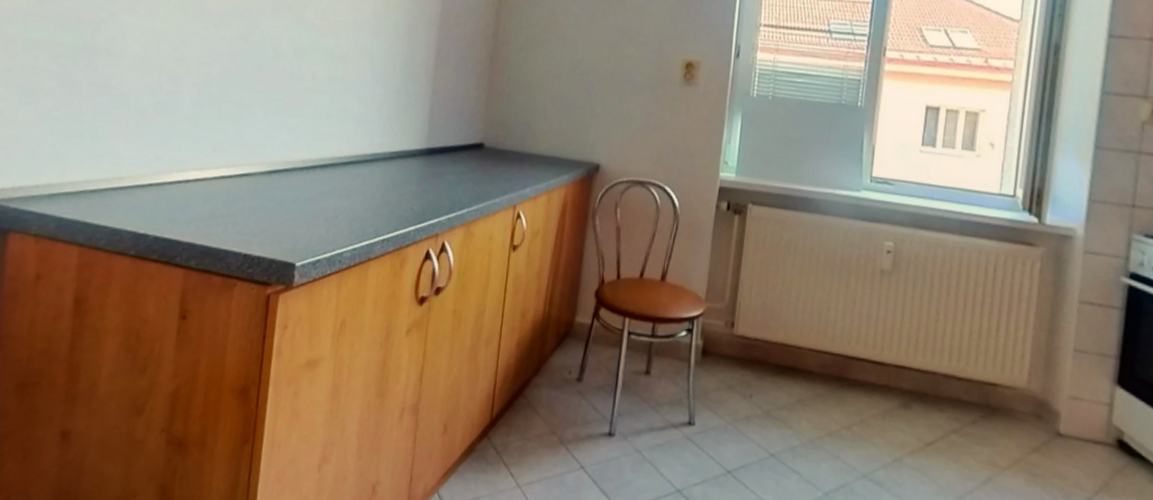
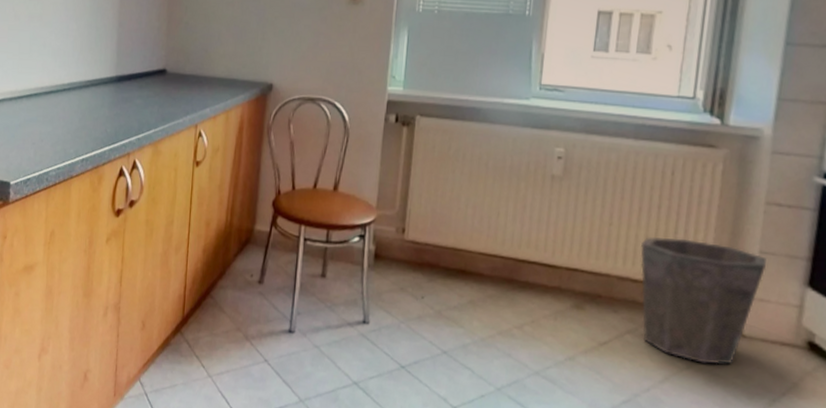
waste bin: none [965,334,1080,464] -> present [641,237,767,365]

